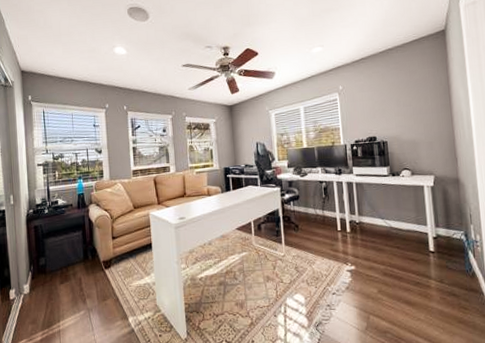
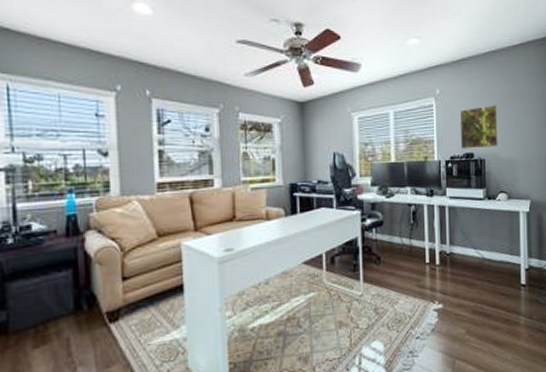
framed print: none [361,94,399,134] -> present [459,105,498,149]

